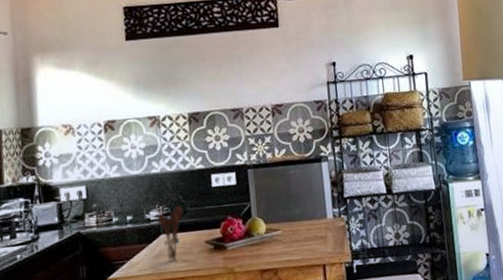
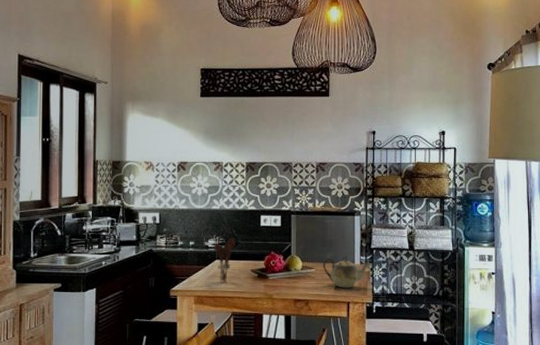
teapot: none [290,210,348,249] -> present [323,256,373,288]

